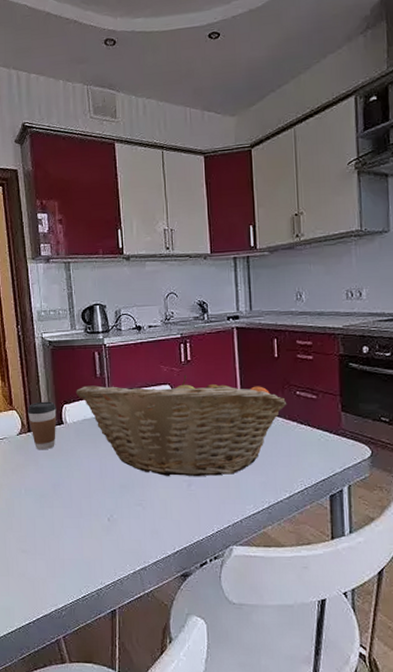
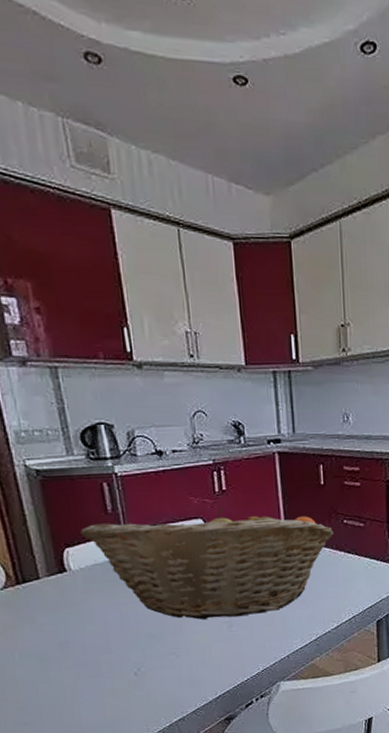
coffee cup: present [27,401,57,450] -> none [12,545,58,605]

